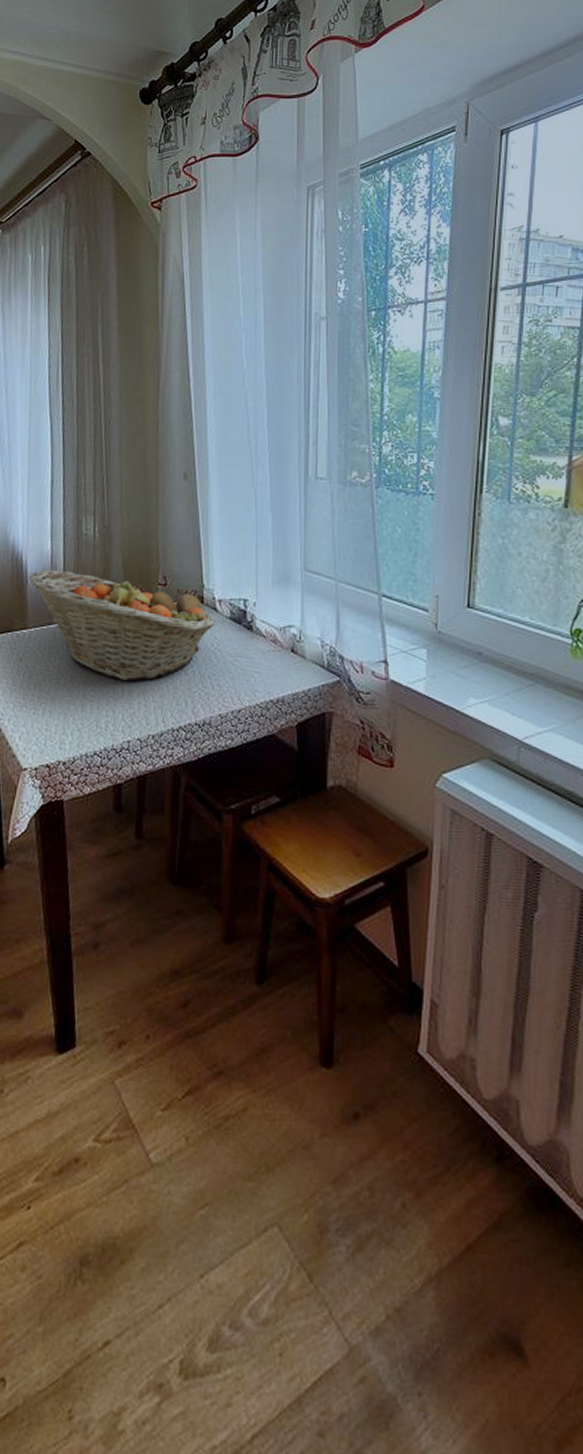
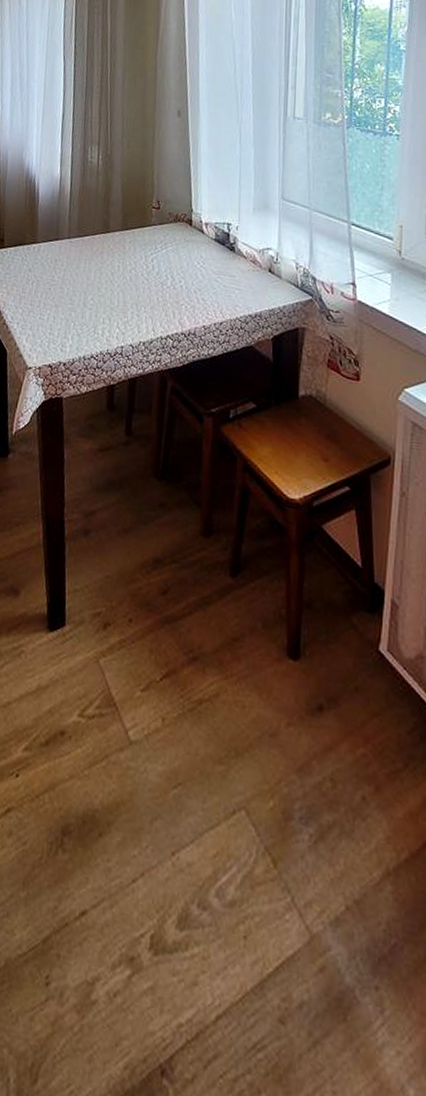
fruit basket: present [29,569,216,682] -> none [40,191,202,293]

